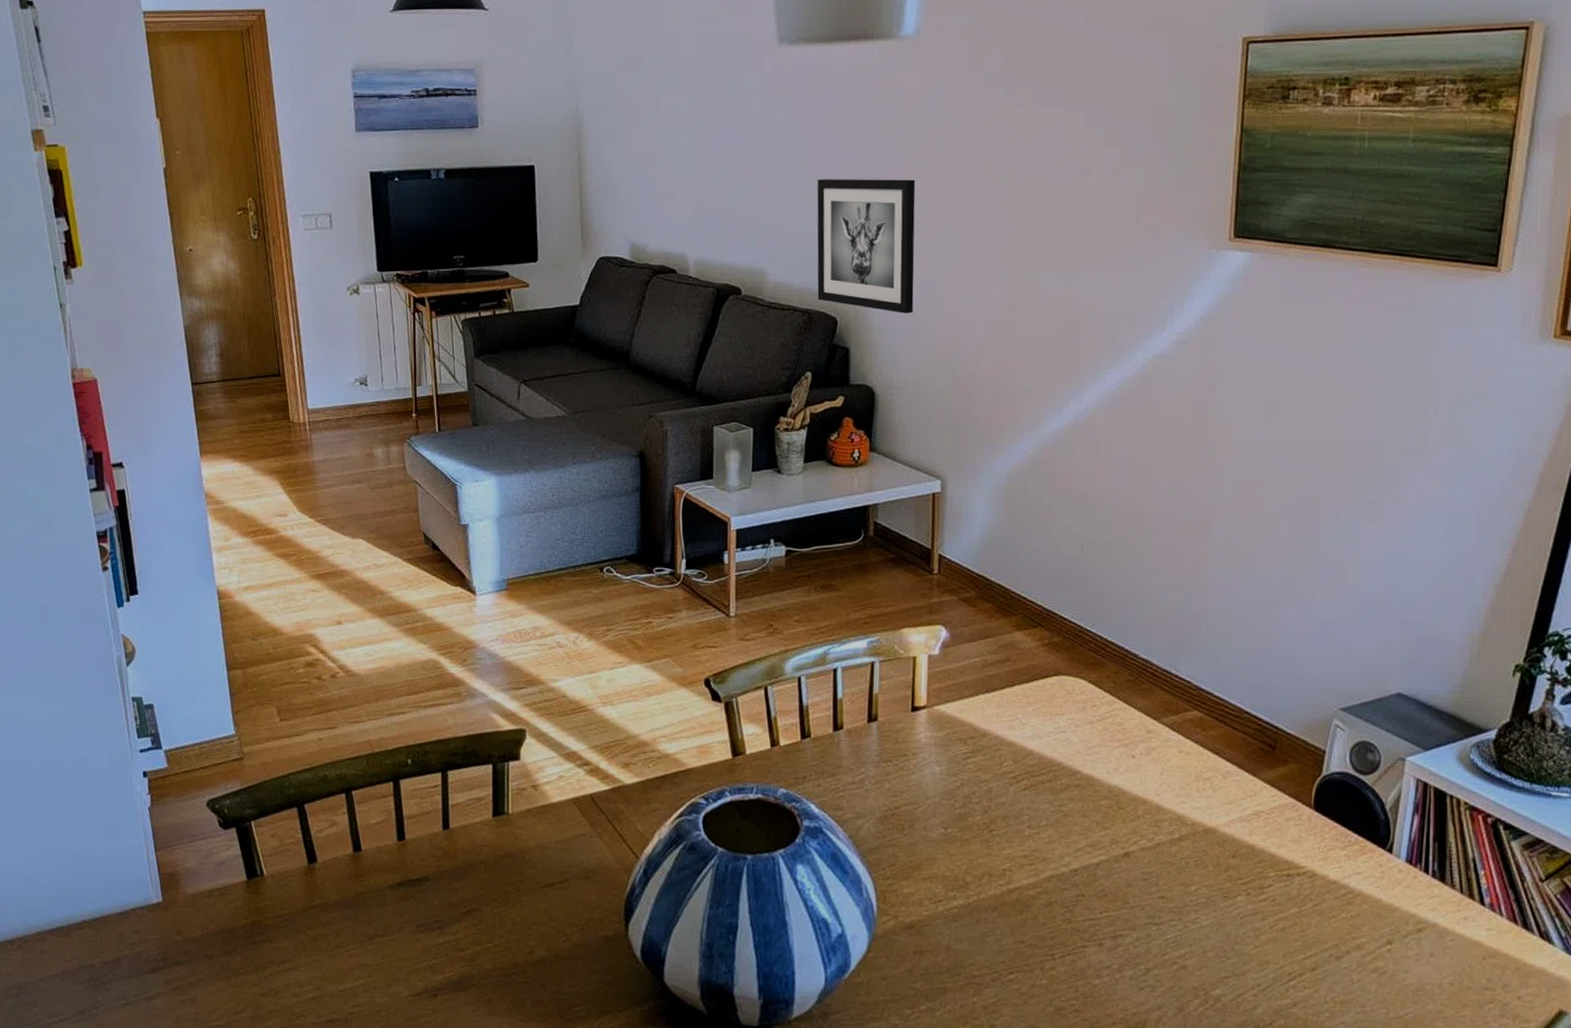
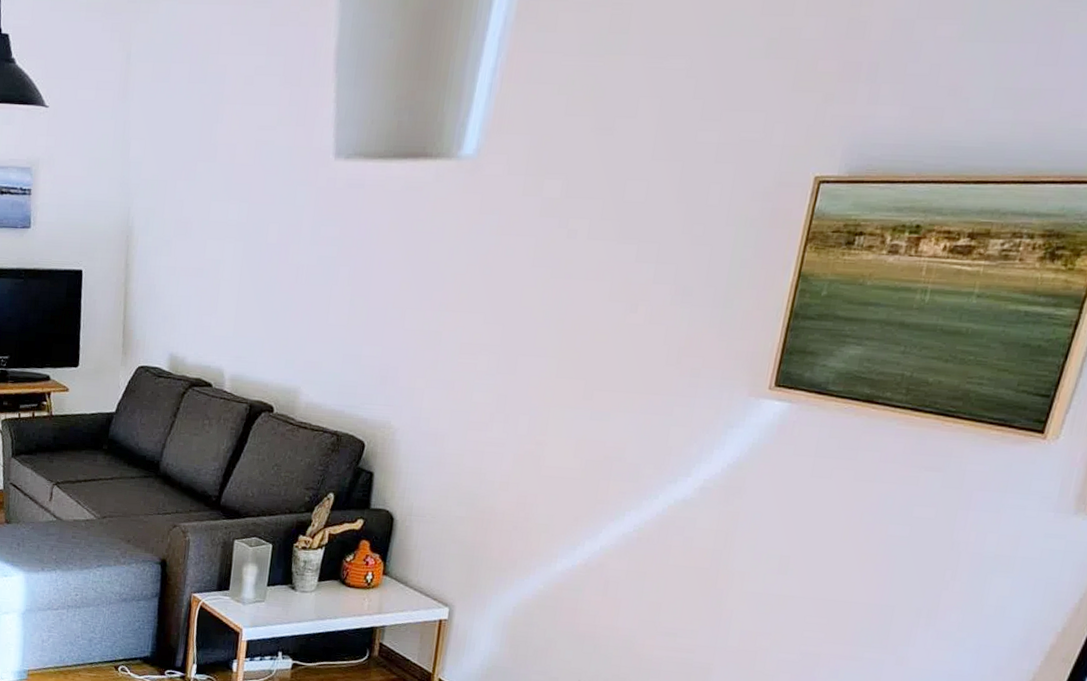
wall art: present [817,179,916,314] -> none [347,300,458,442]

